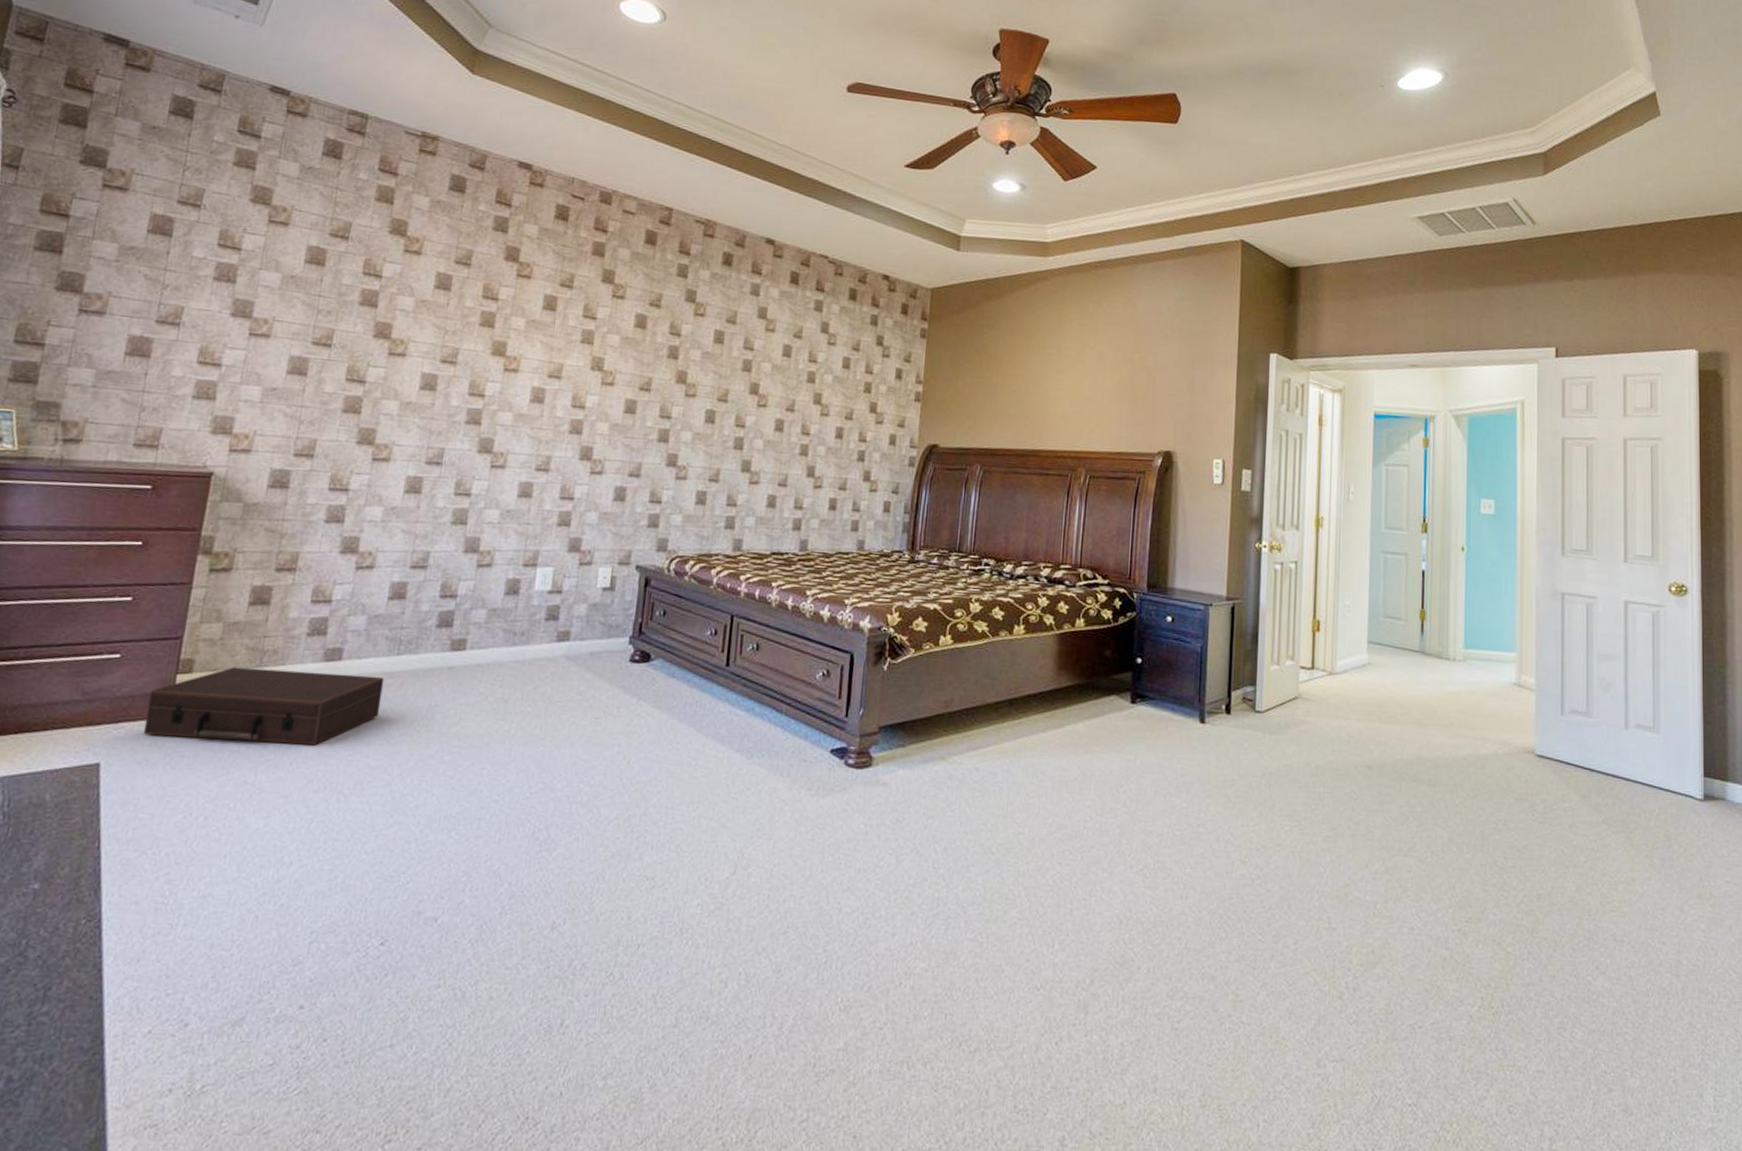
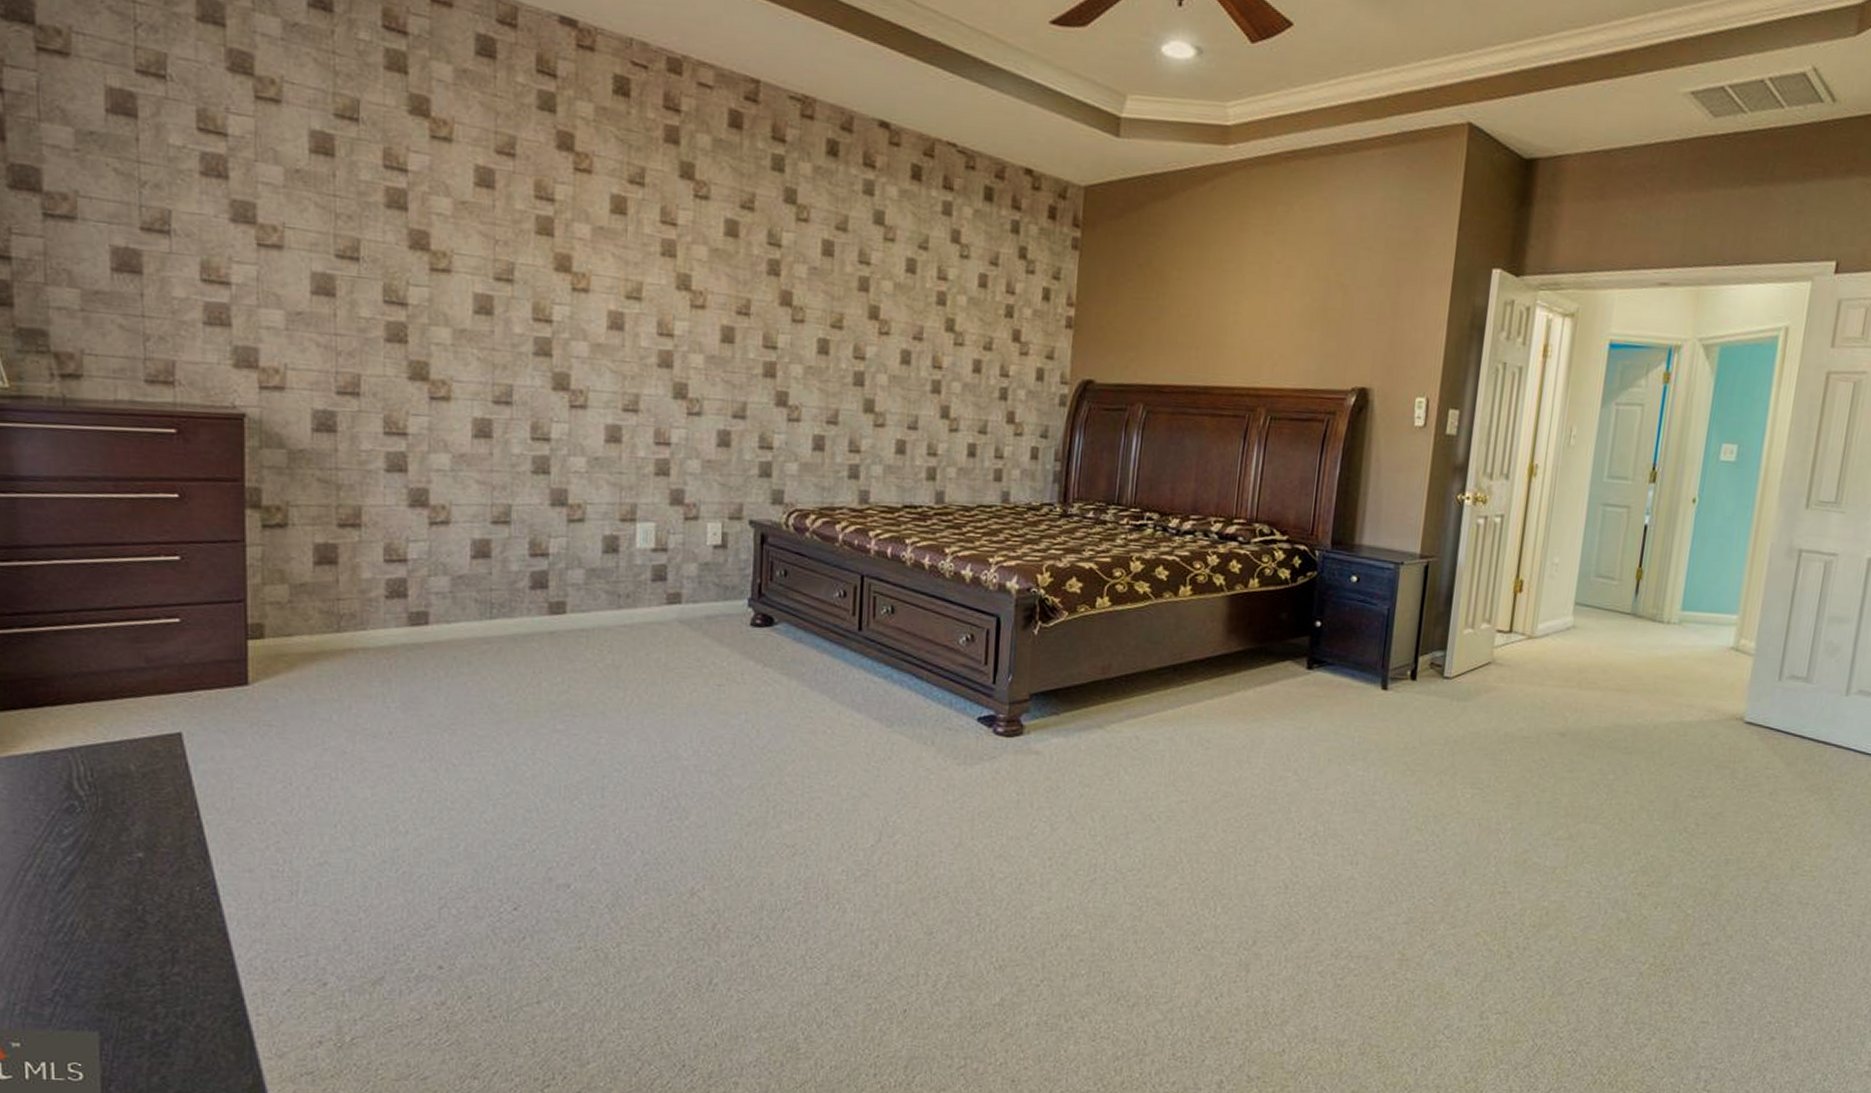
suitcase: present [143,666,385,746] -> none [221,631,480,714]

